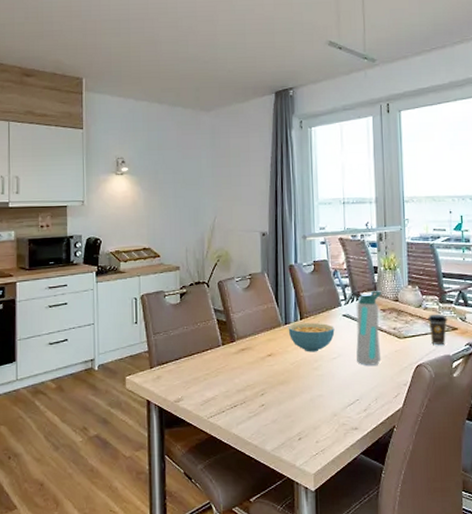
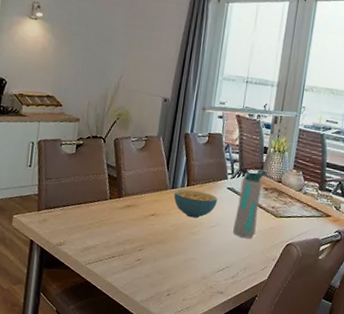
coffee cup: present [428,314,448,346] -> none [304,199,324,230]

